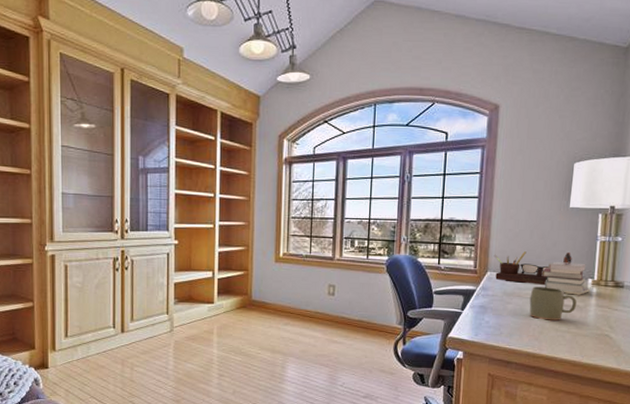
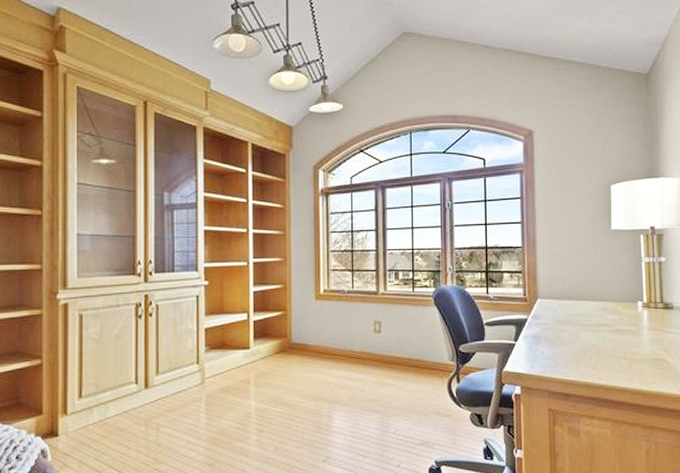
desk organizer: present [493,251,572,286] -> none [542,275,620,311]
mug: present [529,287,577,321] -> none [582,312,630,347]
books: present [541,262,590,295] -> none [591,285,641,319]

